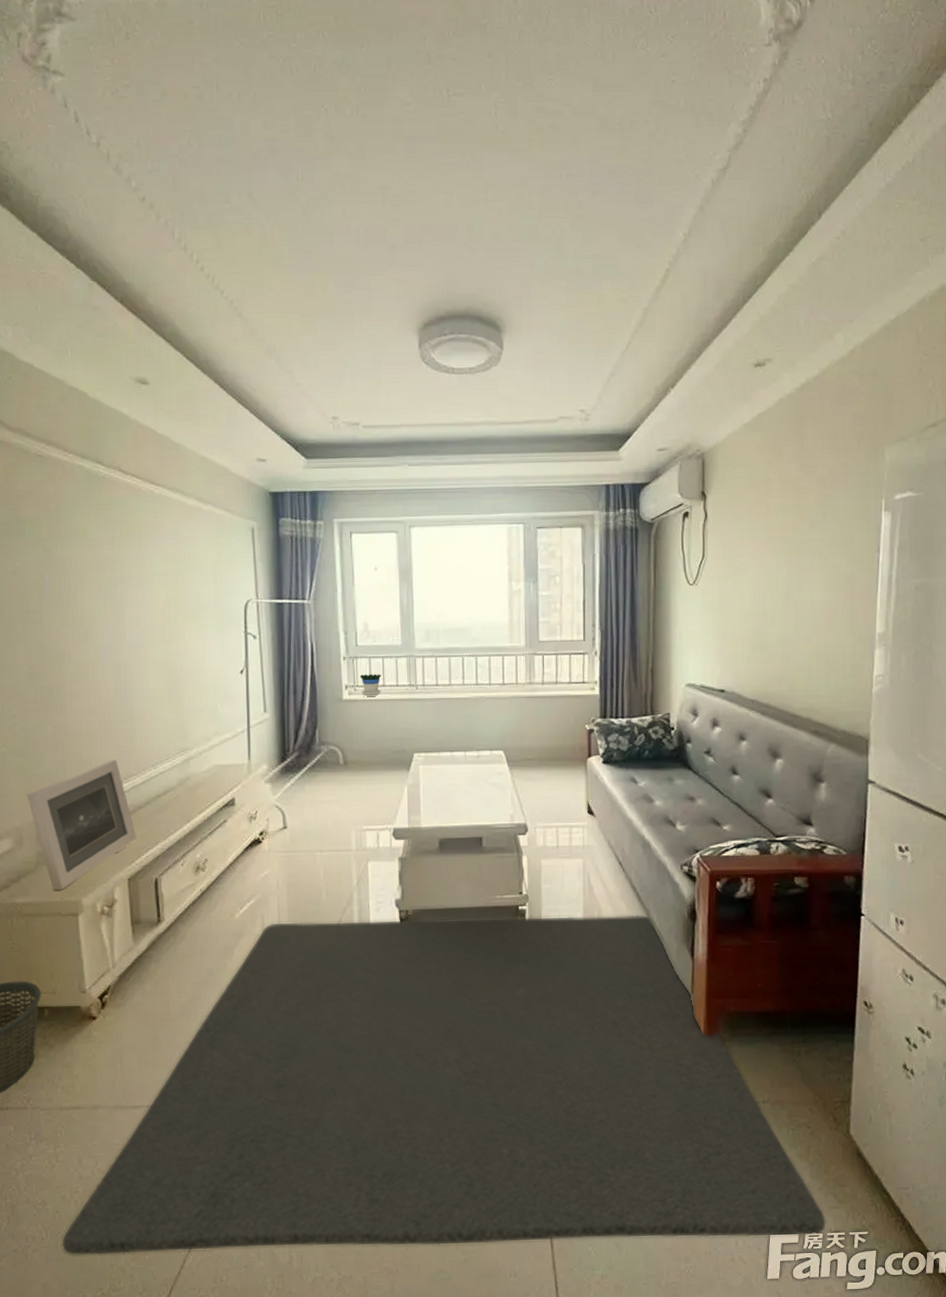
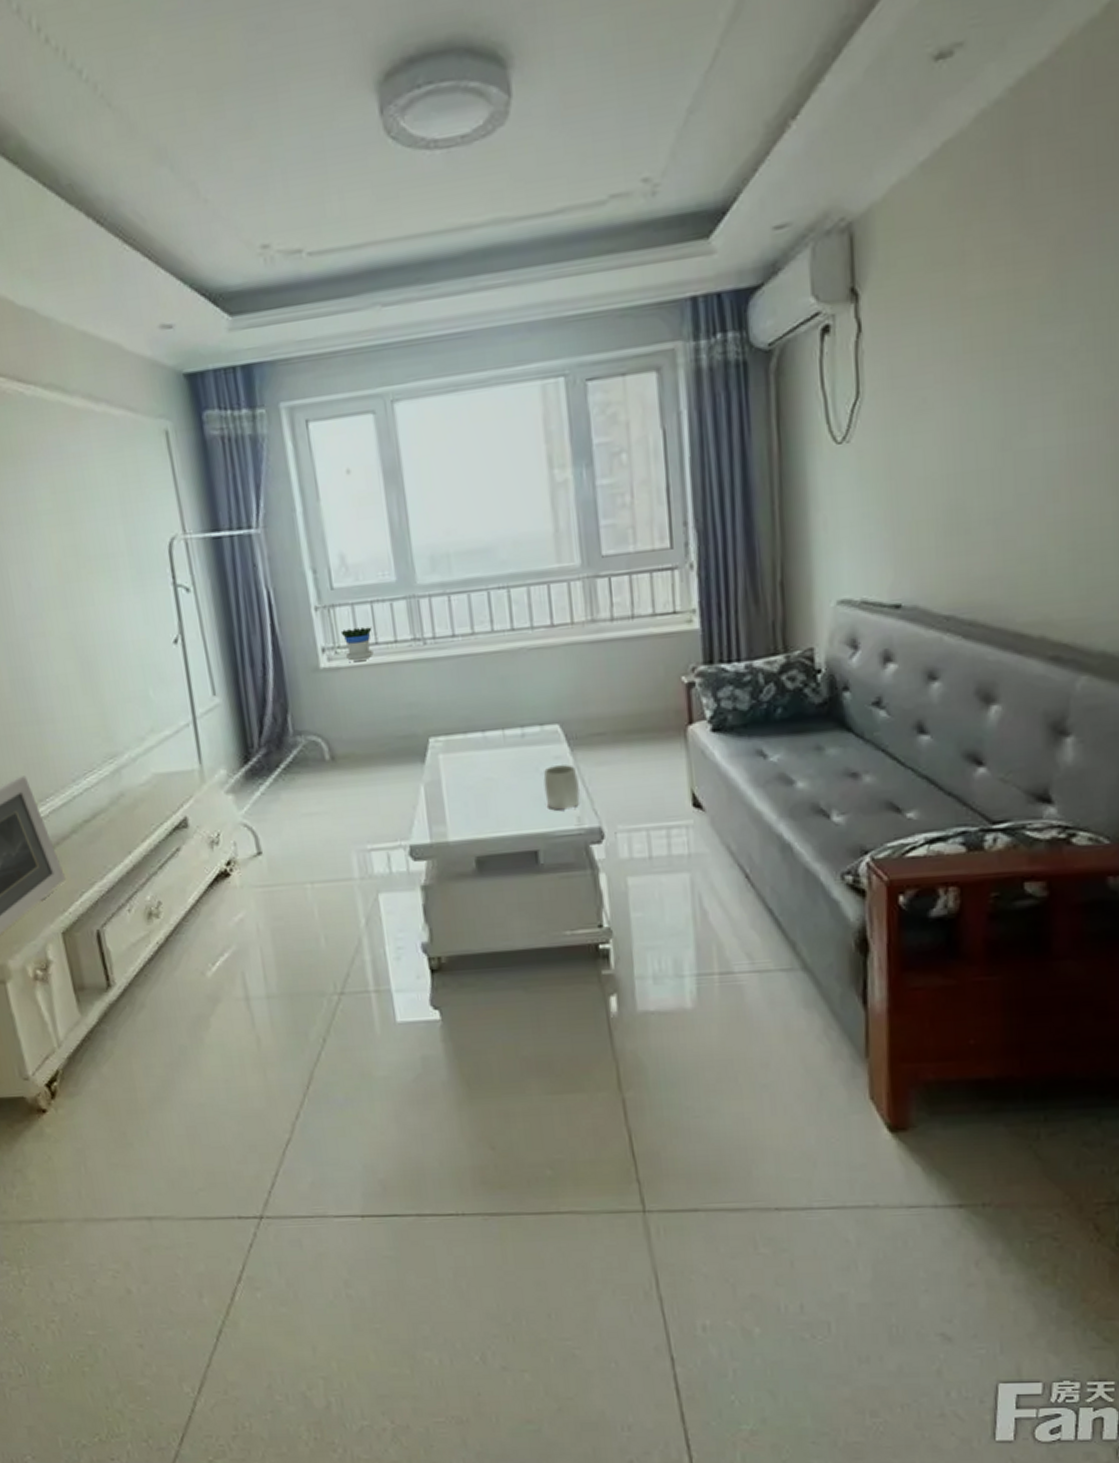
rug: present [61,914,826,1255] -> none [42,948,1085,1395]
mug: none [490,779,513,810] -> present [543,765,580,811]

